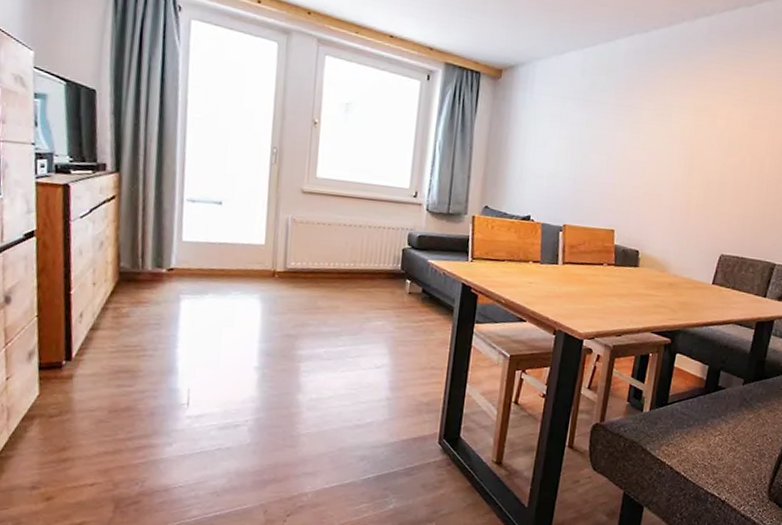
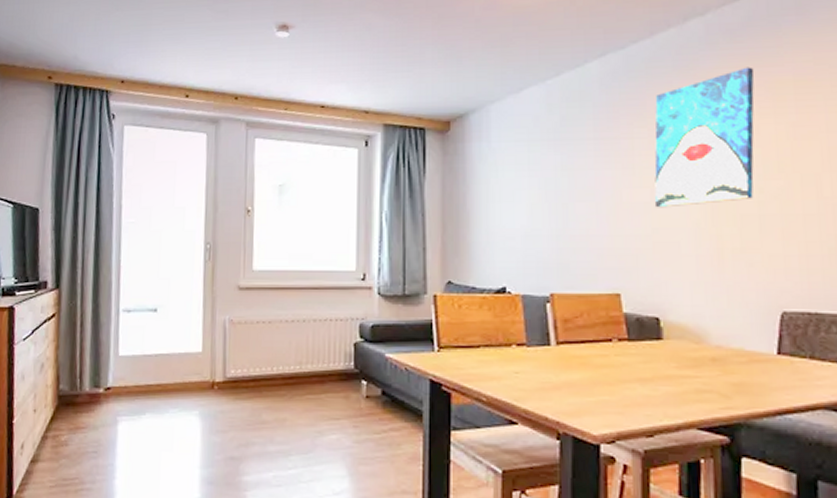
wall art: none [649,65,737,169] -> present [654,67,755,208]

